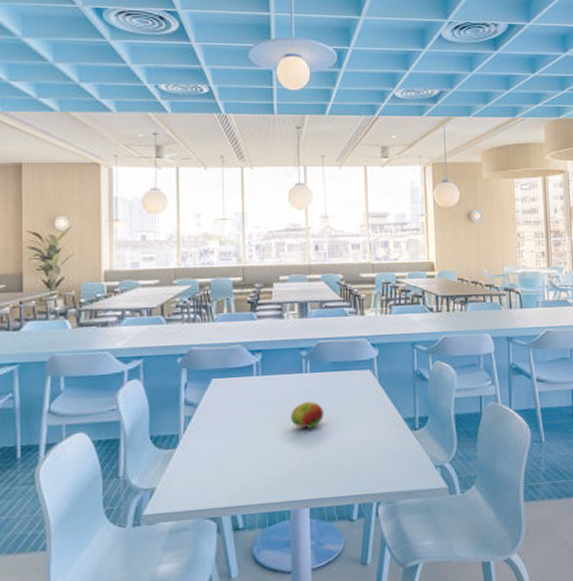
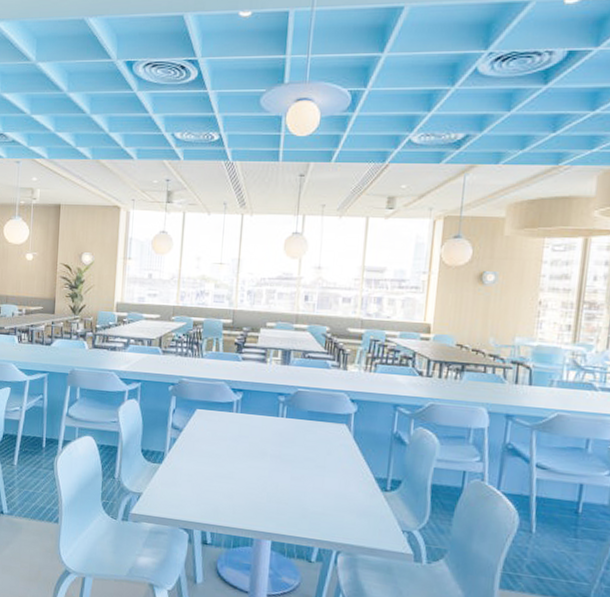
fruit: present [290,401,324,429] -> none [263,443,295,470]

